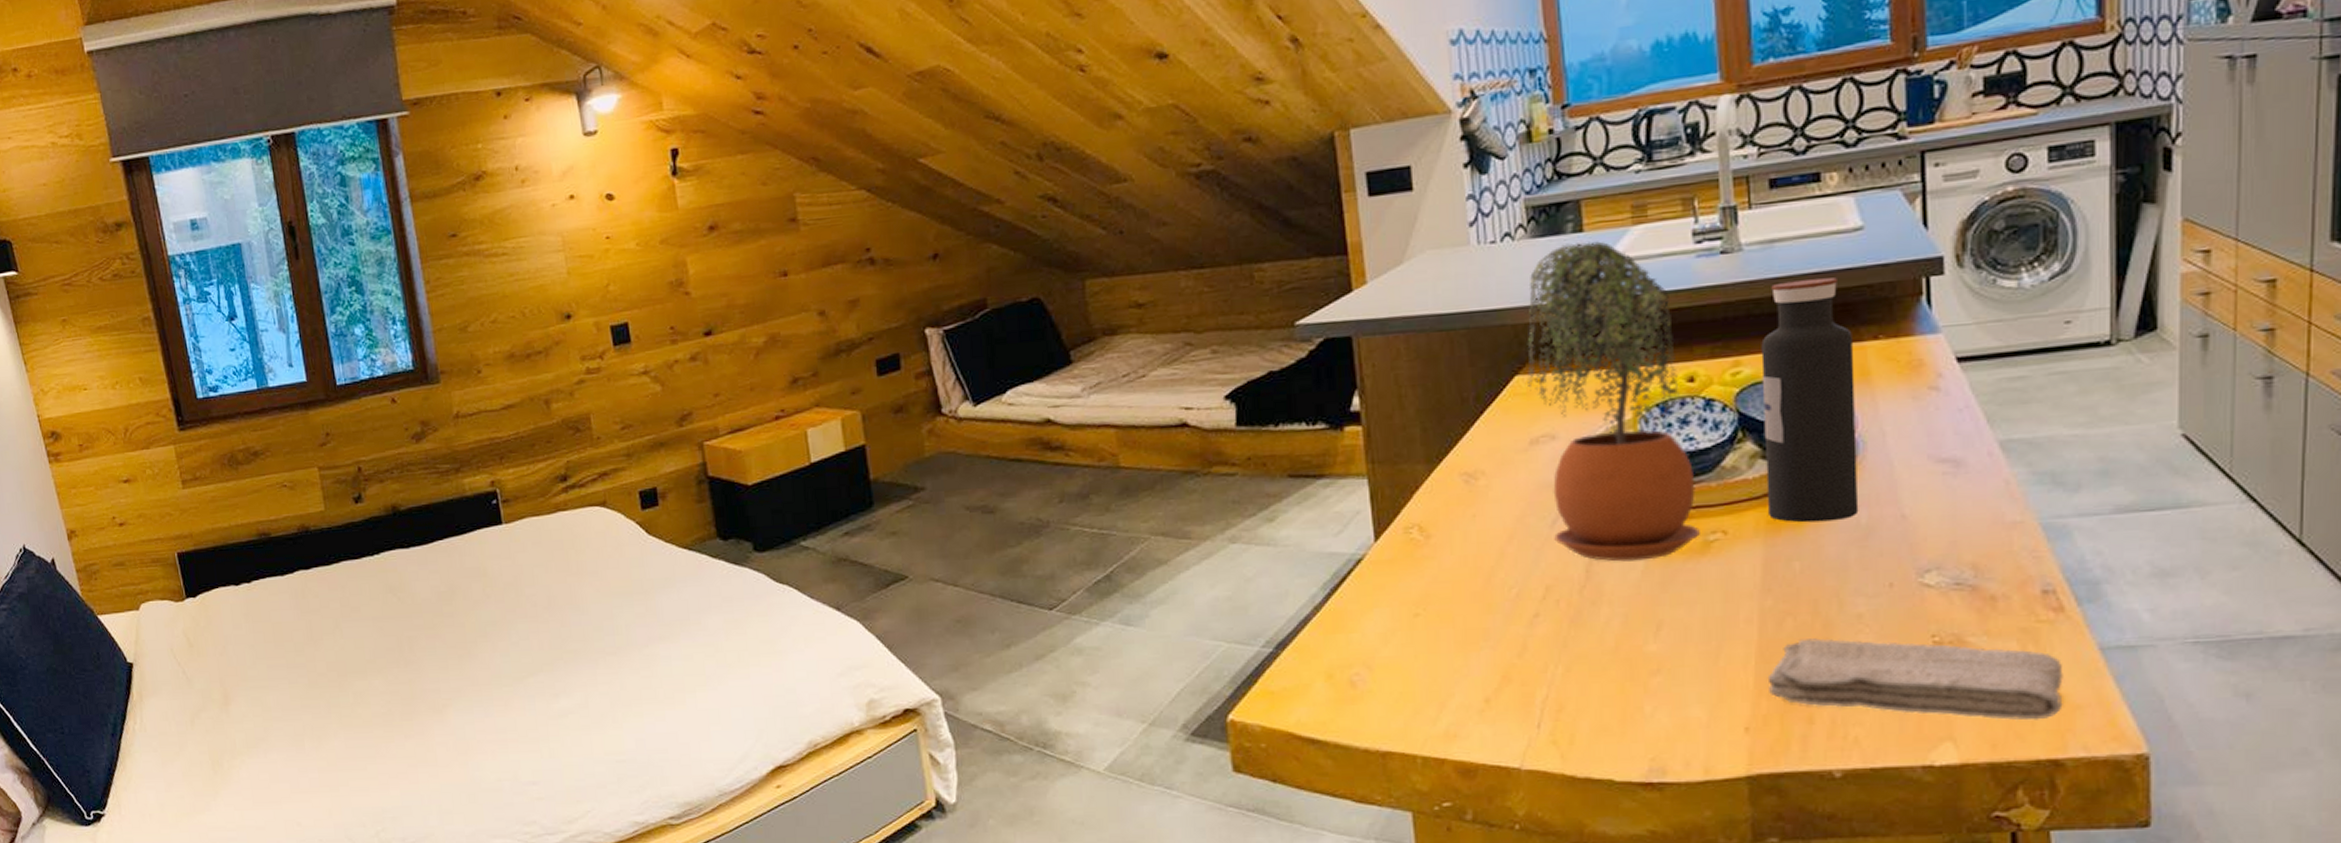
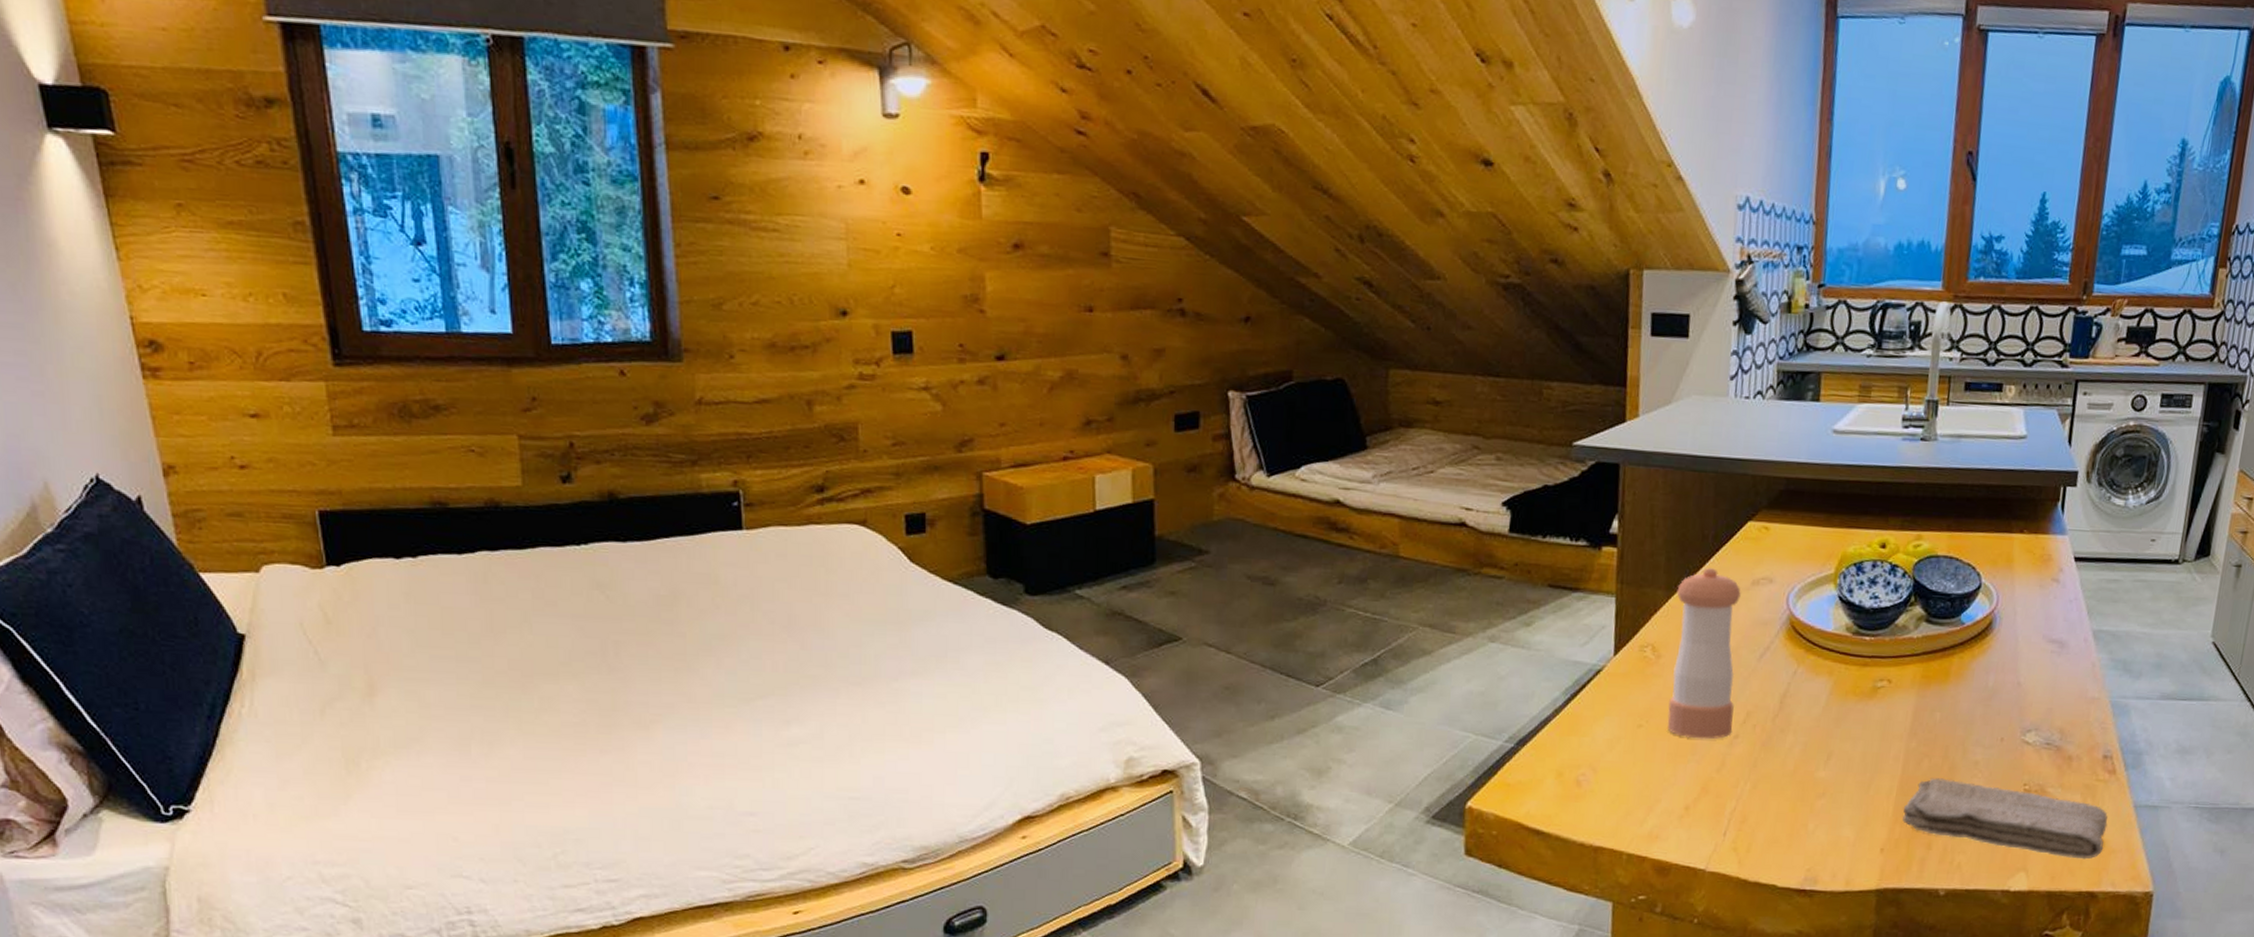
pepper shaker: none [1439,433,1531,623] -> present [1667,568,1741,740]
potted plant: present [1527,241,1700,562] -> none [1757,410,1877,698]
water bottle: present [1761,277,1859,523] -> none [1924,473,2006,682]

